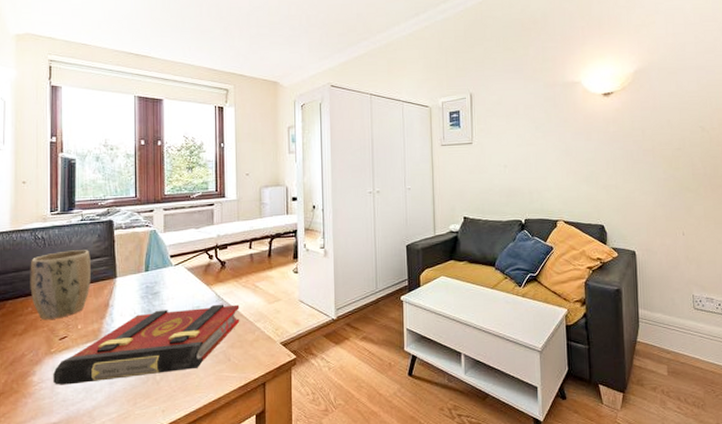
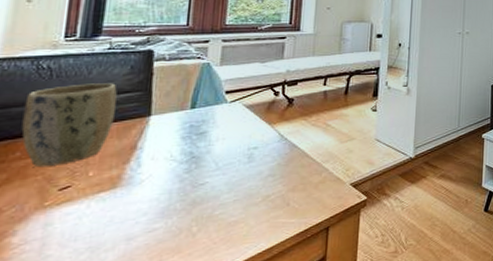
book: present [53,304,240,385] -> none [43,144,306,246]

